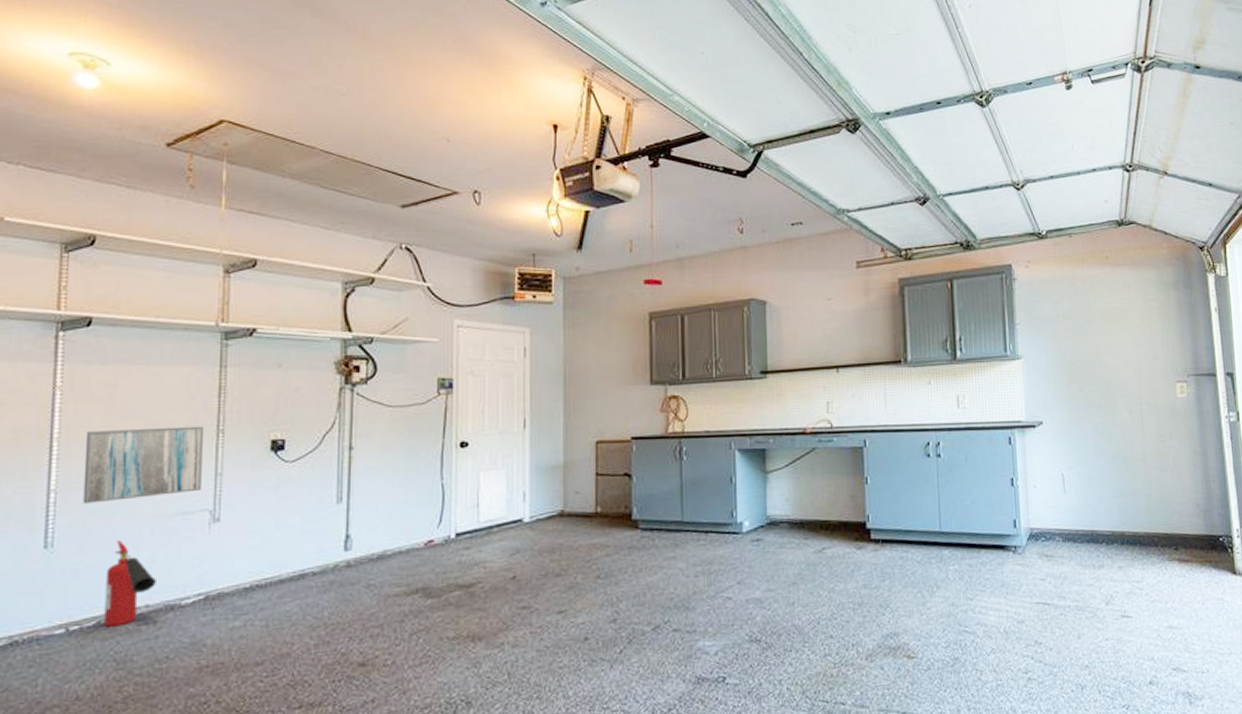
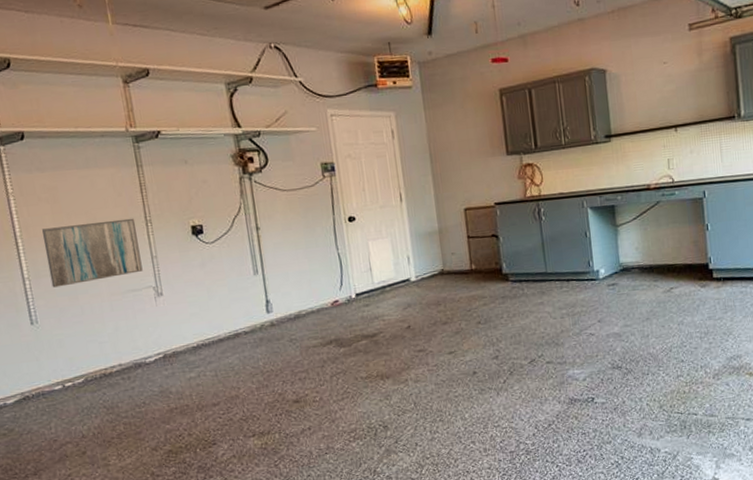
fire extinguisher: present [104,540,156,627] -> none [83,315,123,383]

